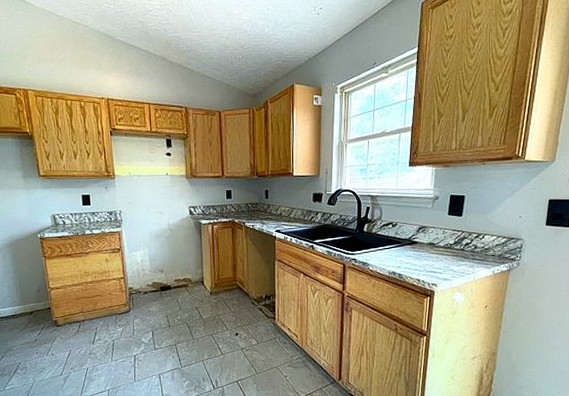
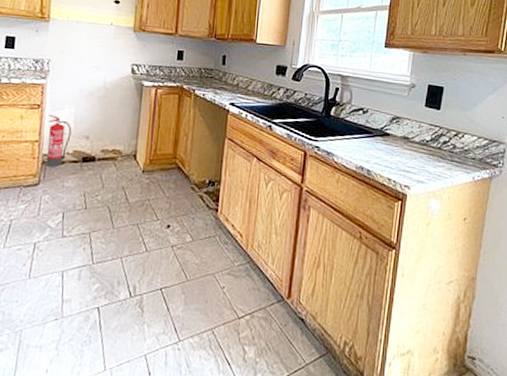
fire extinguisher: none [128,256,149,297] -> present [46,115,72,167]

